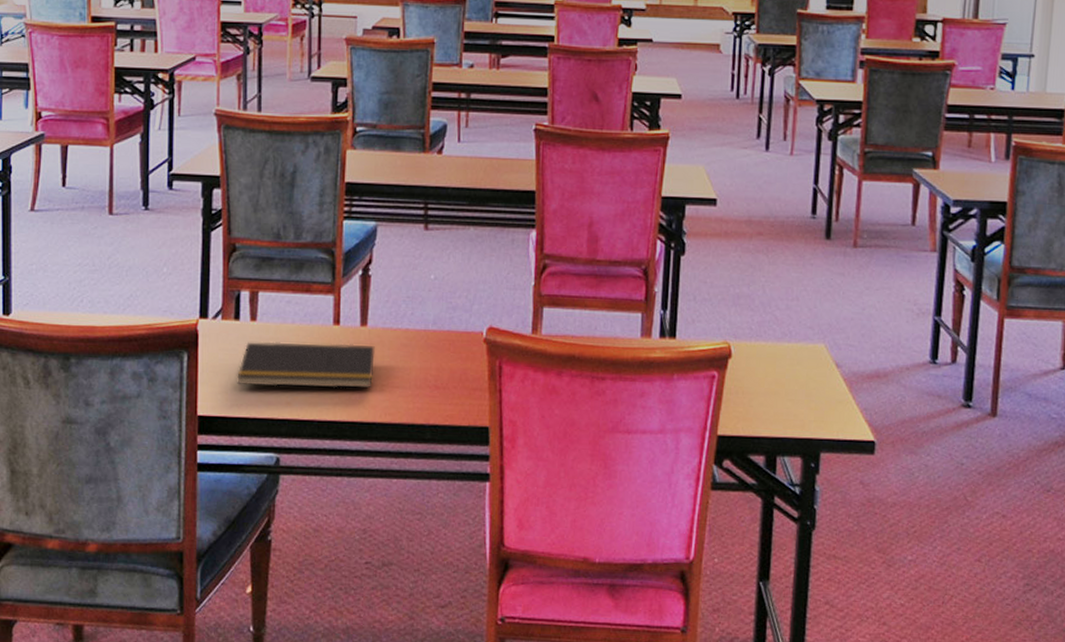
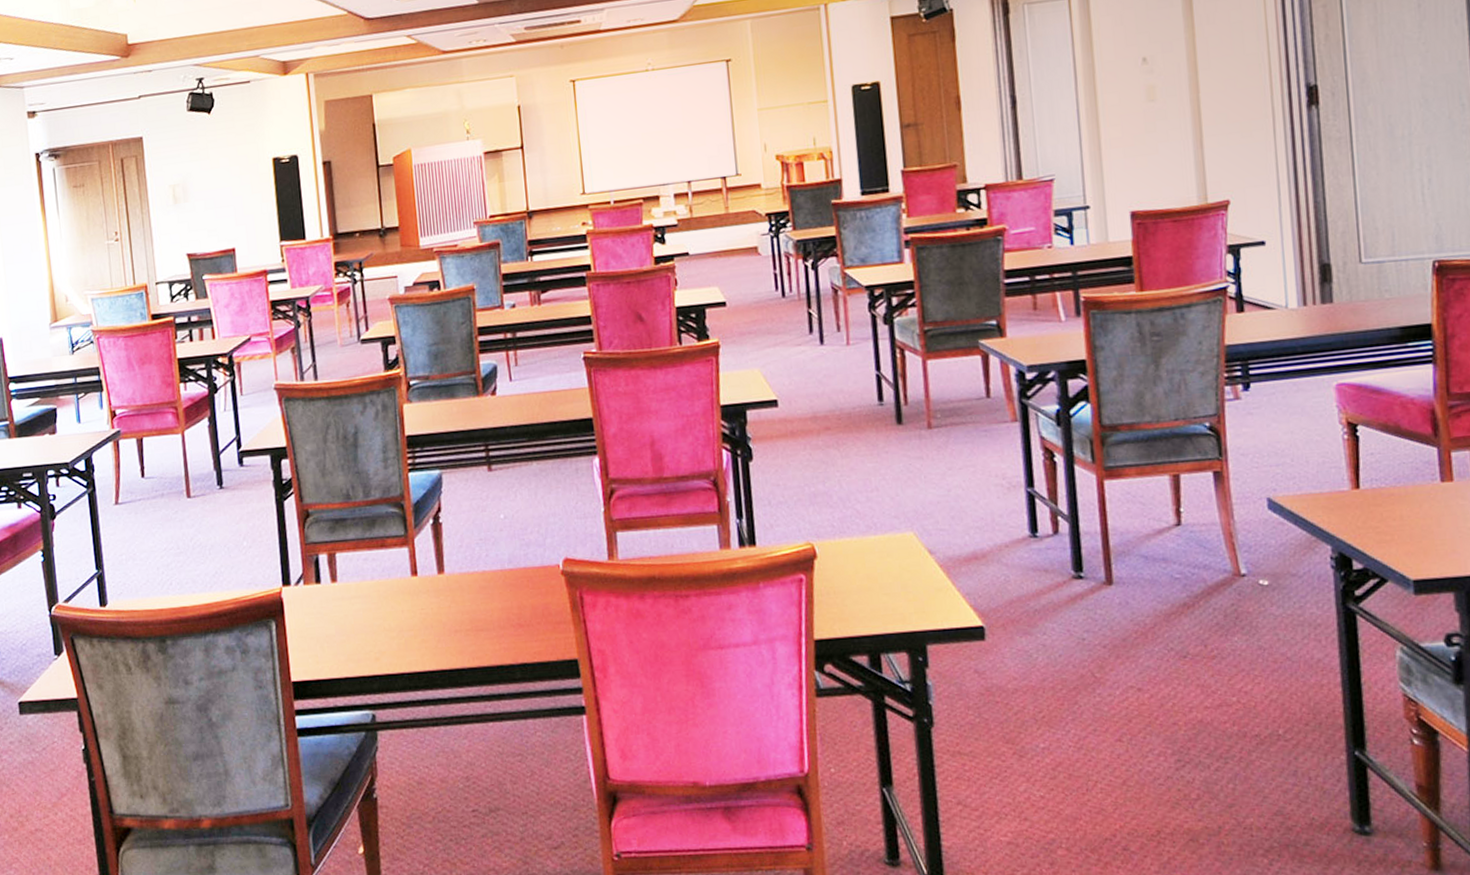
notepad: present [237,342,375,389] -> none [324,592,457,647]

